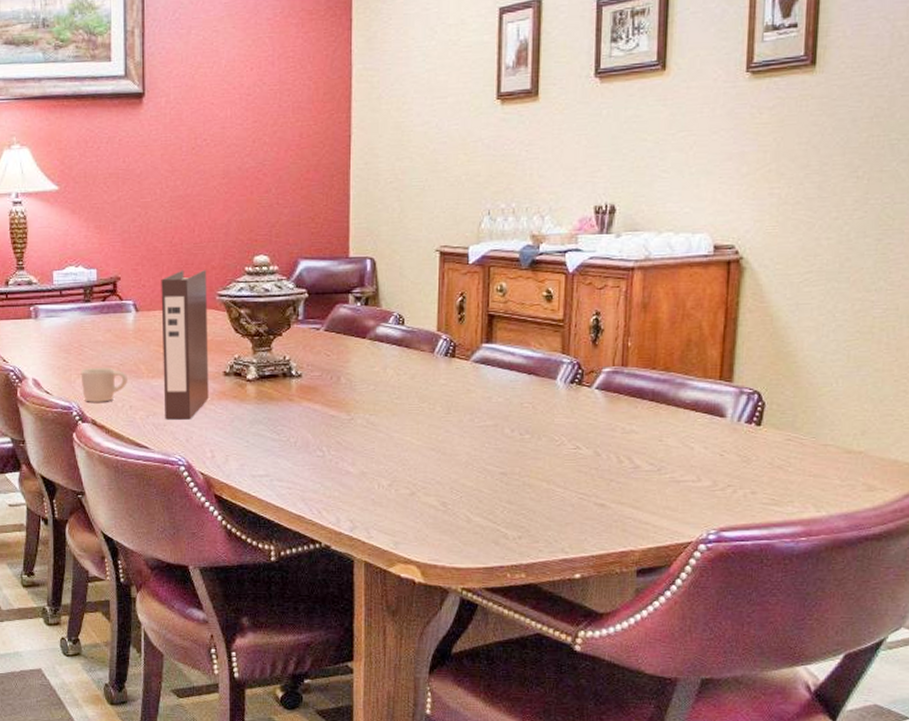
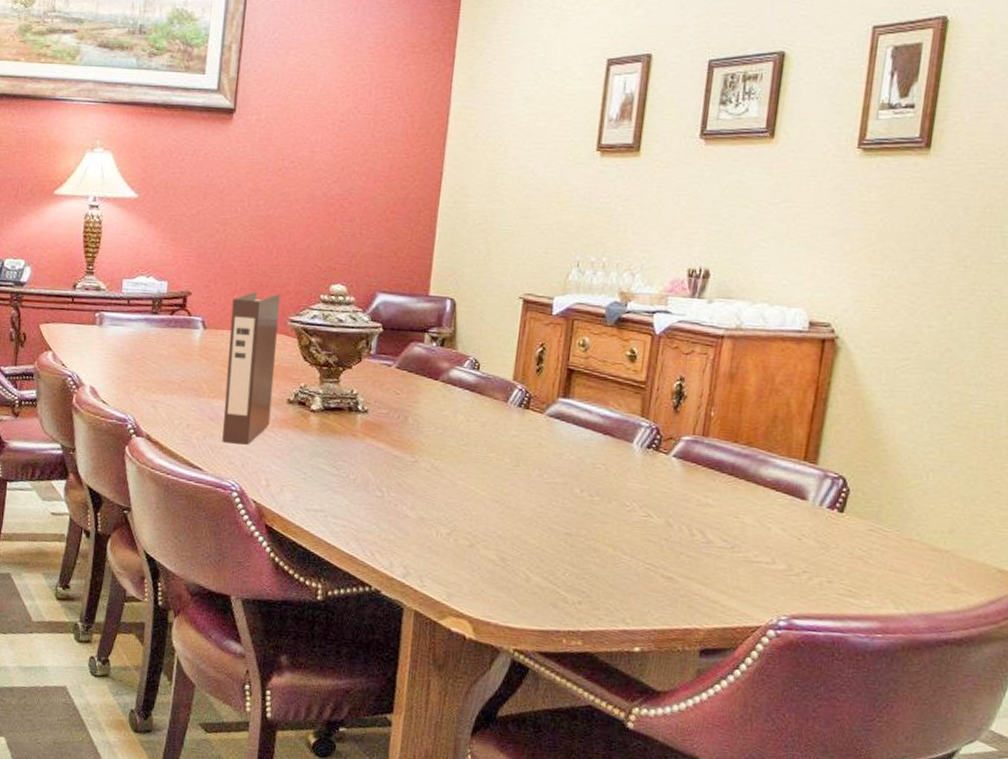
mug: present [80,367,127,402] -> none [139,381,188,418]

